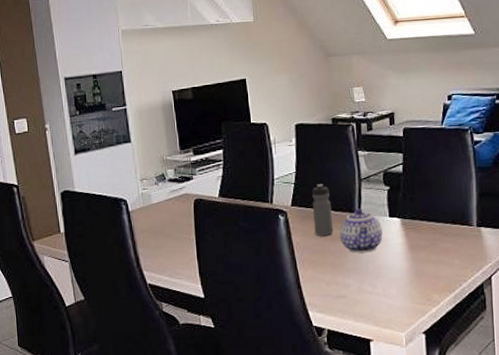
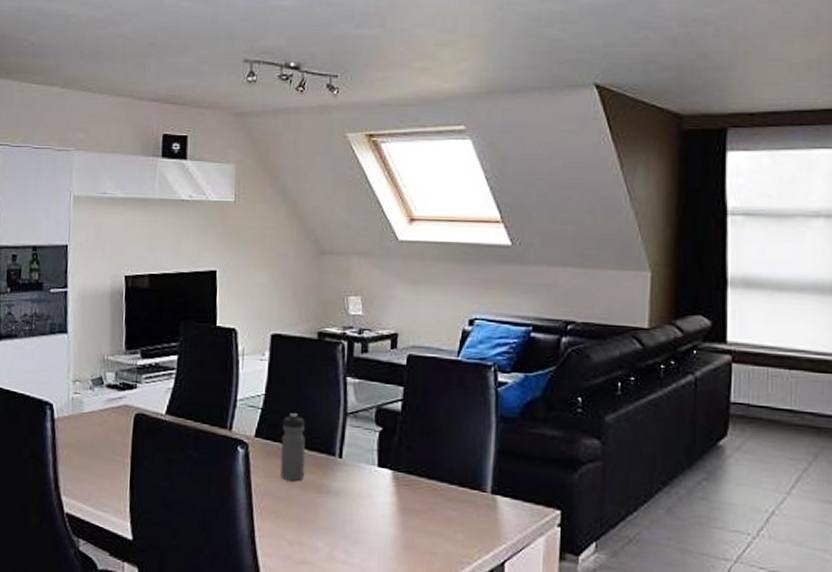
teapot: present [339,208,383,253] -> none [312,450,368,510]

